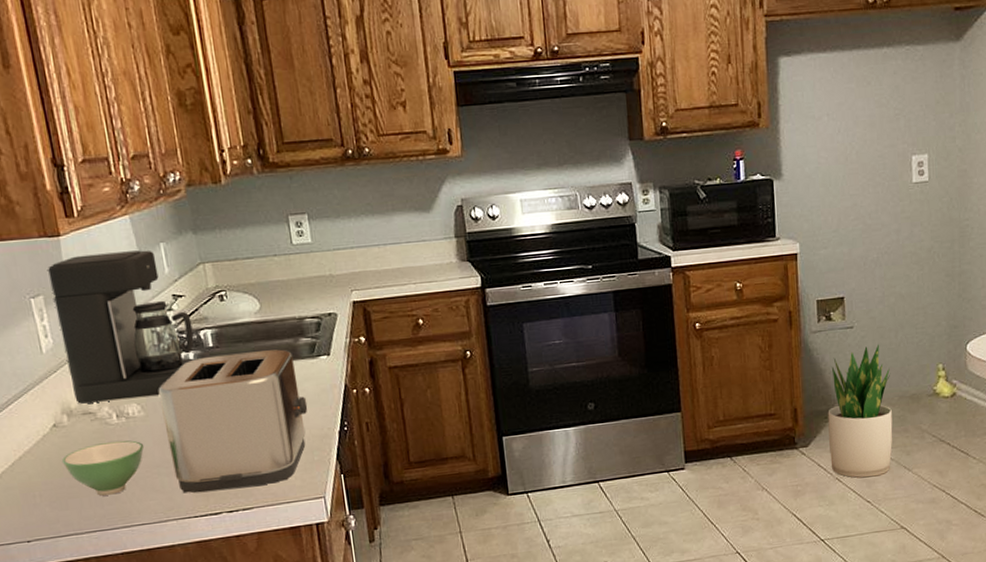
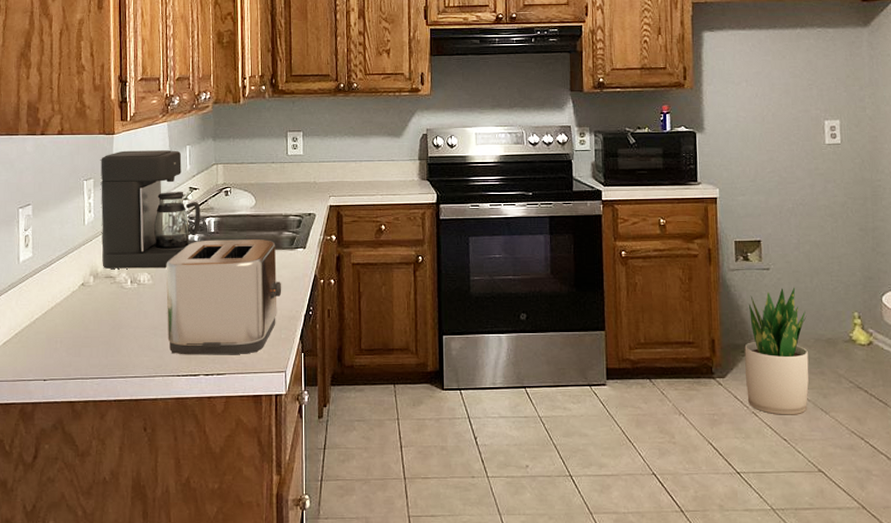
bowl: present [61,440,145,496] -> none [82,302,148,348]

